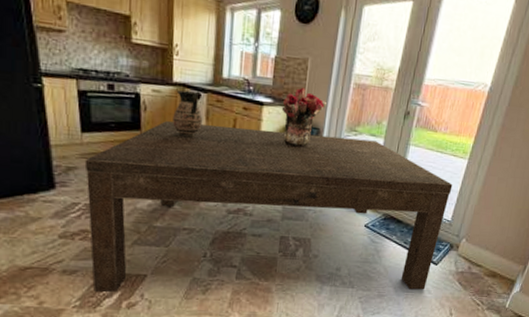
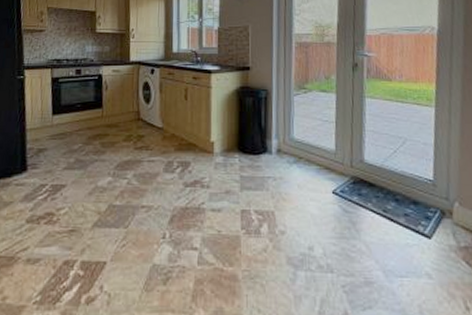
dining table: present [84,121,453,293] -> none [53,96,425,285]
ceramic jug: present [173,90,203,138] -> none [130,67,157,111]
bouquet: present [281,87,327,147] -> none [229,52,271,110]

